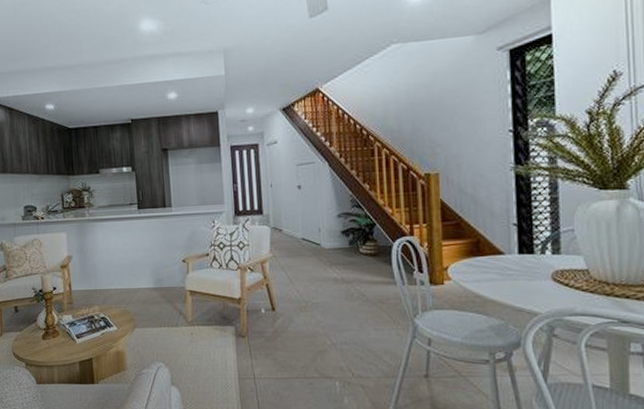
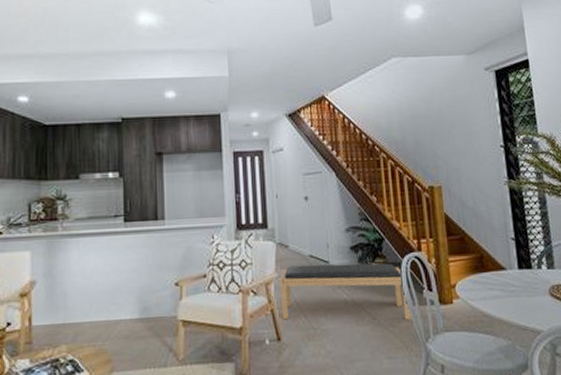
bench: none [274,246,401,298] -> present [279,263,413,320]

